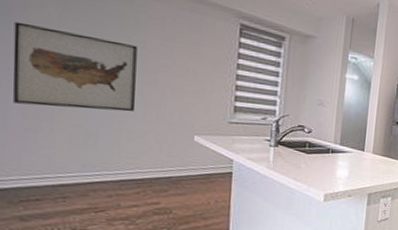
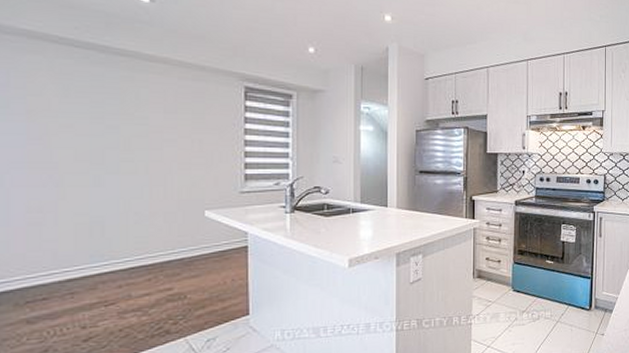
wall art: present [12,21,137,112] -> none [14,112,142,198]

